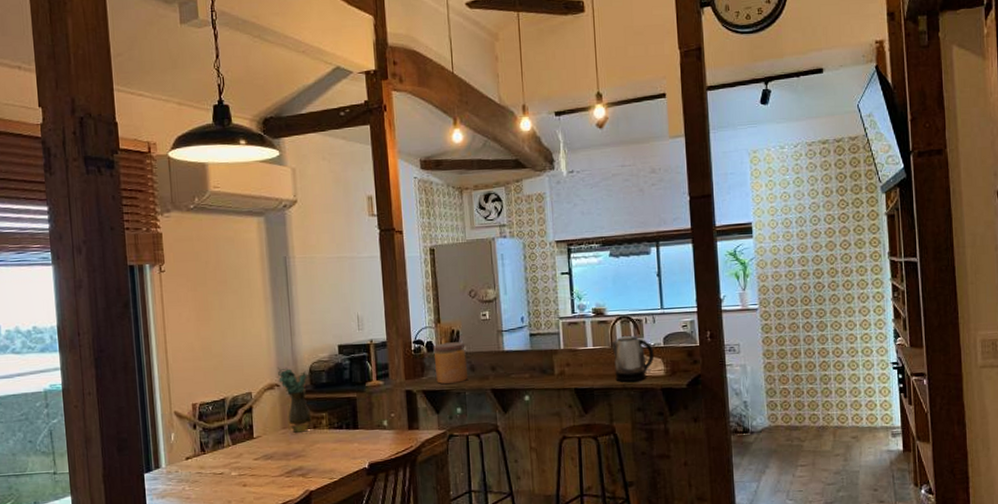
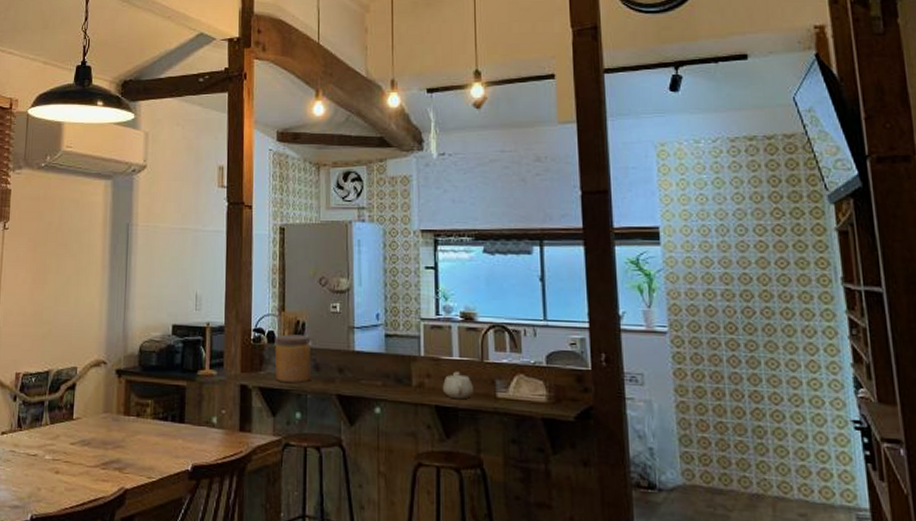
vase: present [278,367,312,433] -> none [106,342,136,419]
teapot: none [579,358,607,382] -> present [442,371,475,400]
kettle: present [611,335,655,382] -> none [481,348,535,406]

